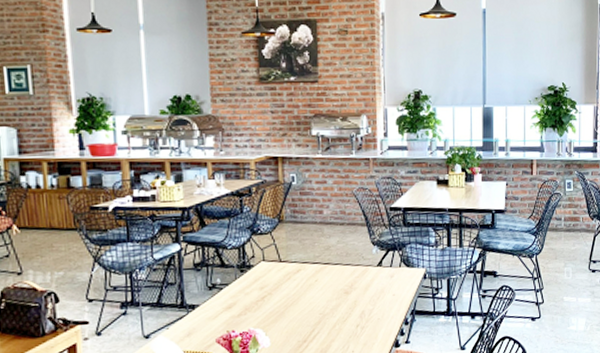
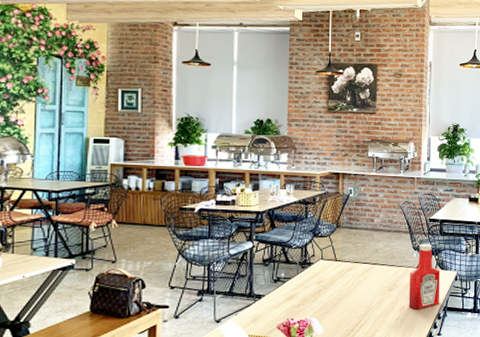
ketchup bottle: none [368,237,407,315] -> present [408,243,441,309]

